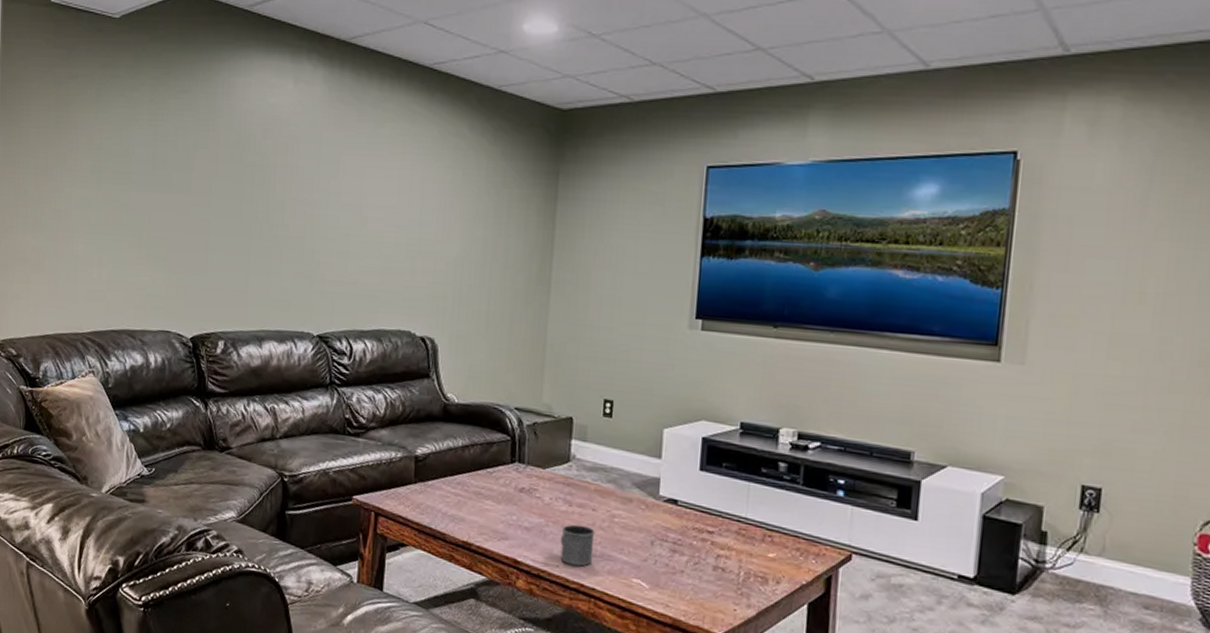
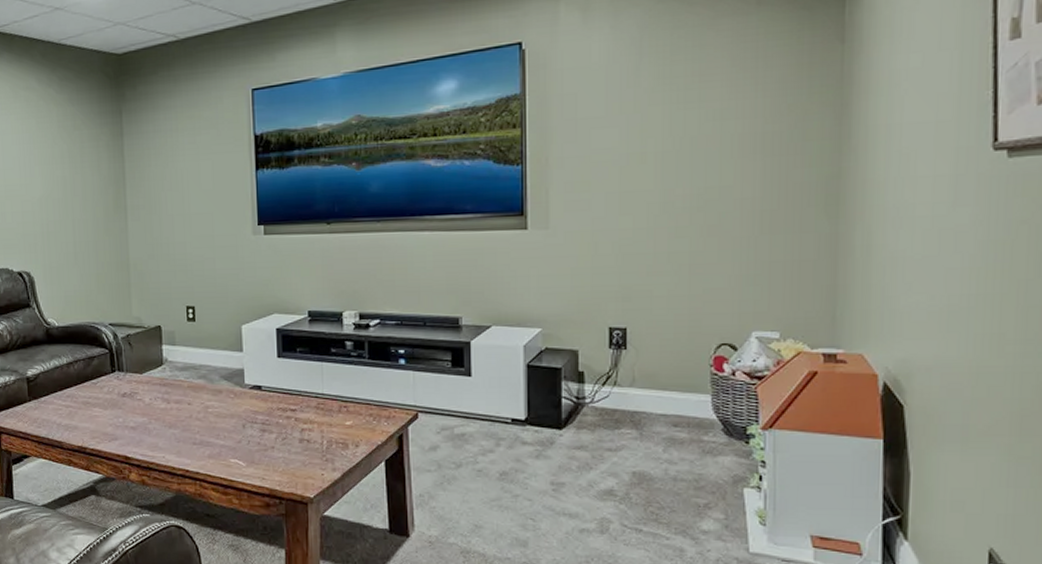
mug: present [560,524,595,567] -> none [163,419,194,455]

